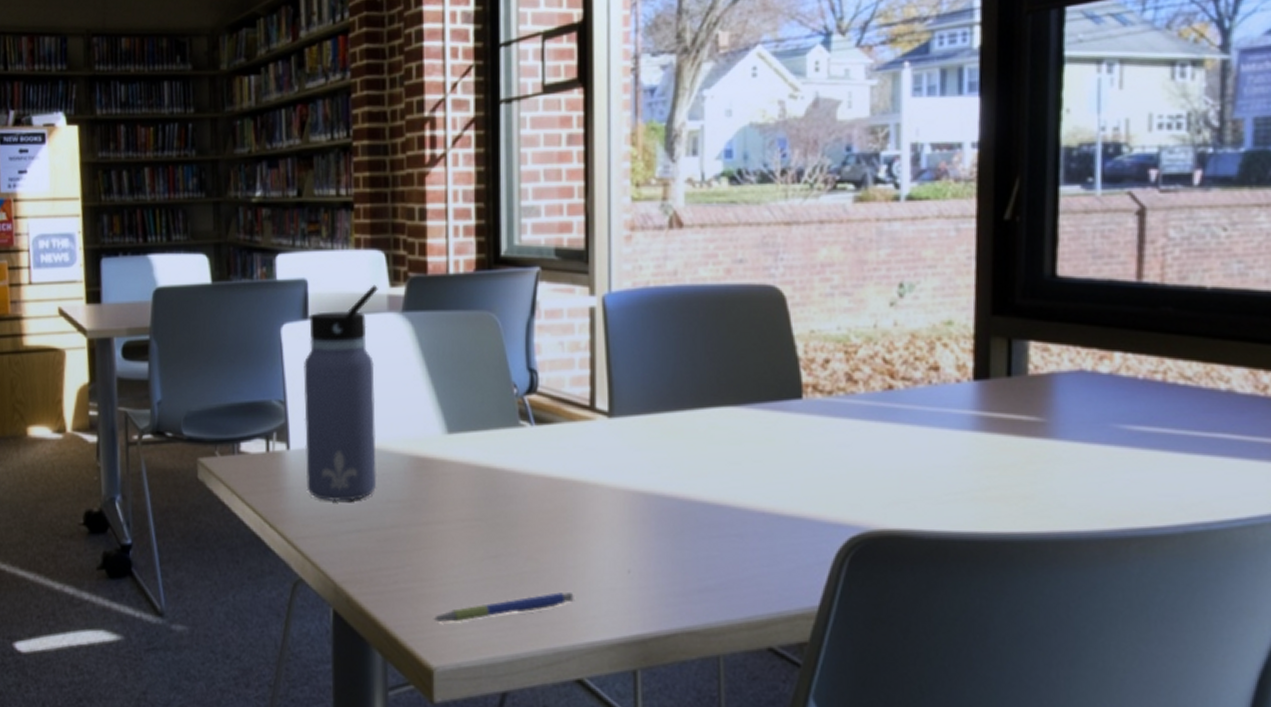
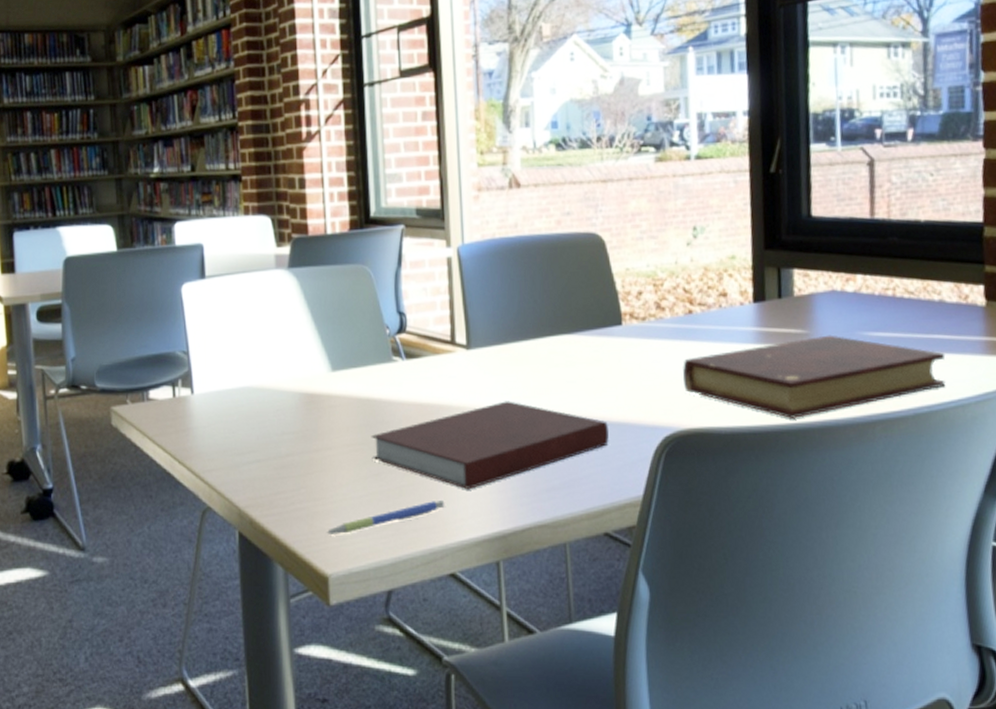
water bottle: present [303,284,378,501] -> none [203,246,273,437]
notebook: none [490,481,779,583] -> present [371,401,609,490]
book: none [876,425,1232,528] -> present [682,335,946,420]

